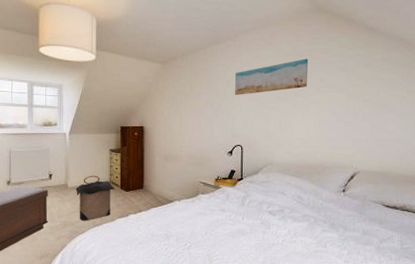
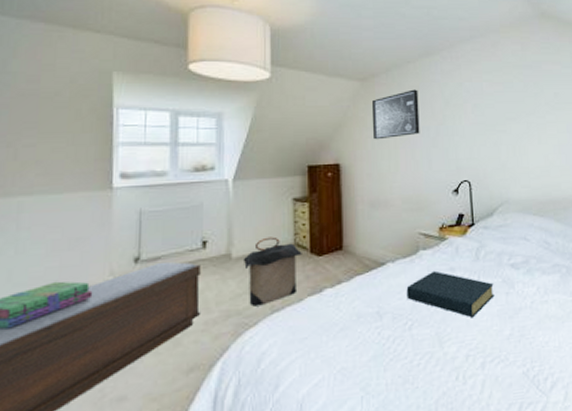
wall art: none [169,71,206,110] -> present [371,89,420,140]
hardback book: none [187,210,254,247] -> present [406,270,494,318]
wall art: present [234,58,309,95] -> none [454,71,540,117]

